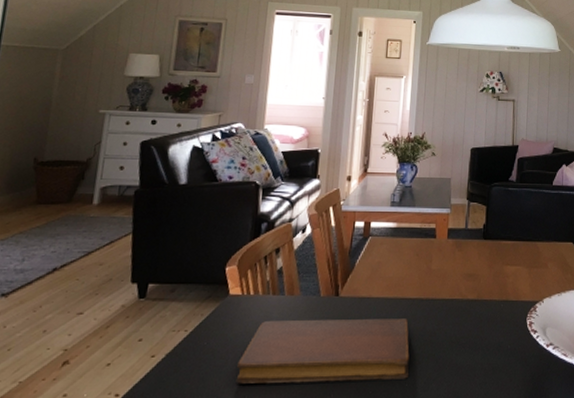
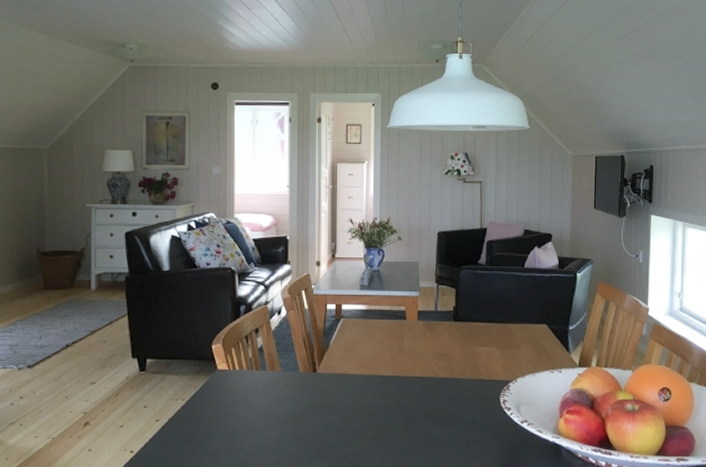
notebook: present [236,318,410,384] -> none [230,392,387,448]

